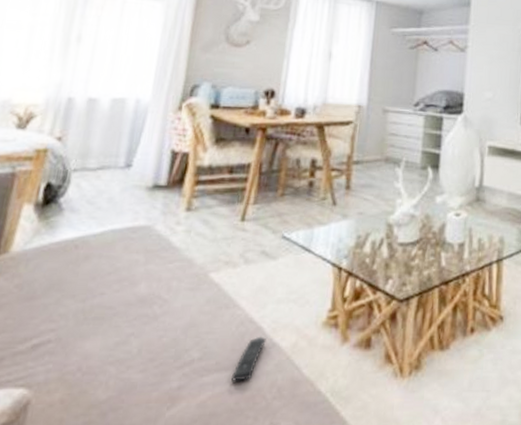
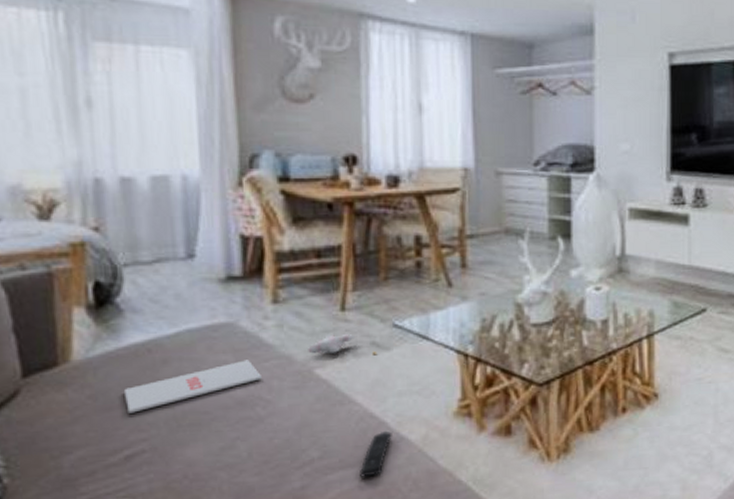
magazine: none [45,260,164,304] -> present [123,360,262,413]
plush toy: none [207,241,264,262] -> present [308,334,376,354]

